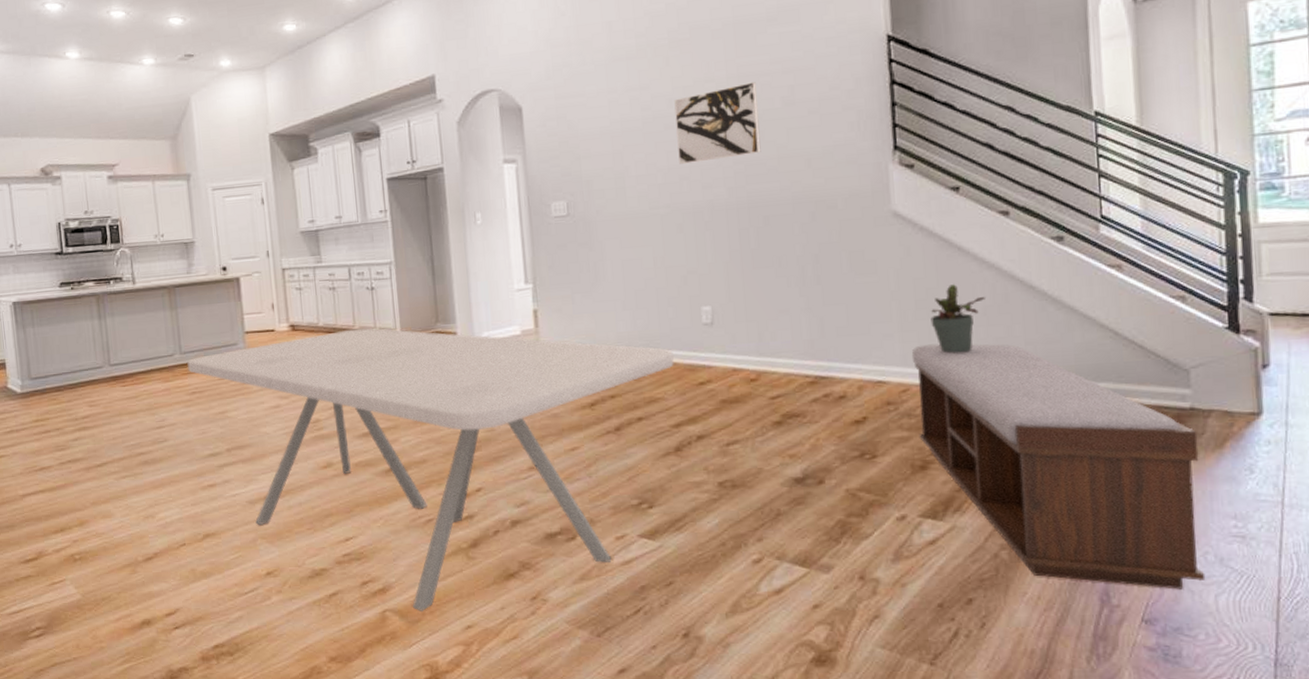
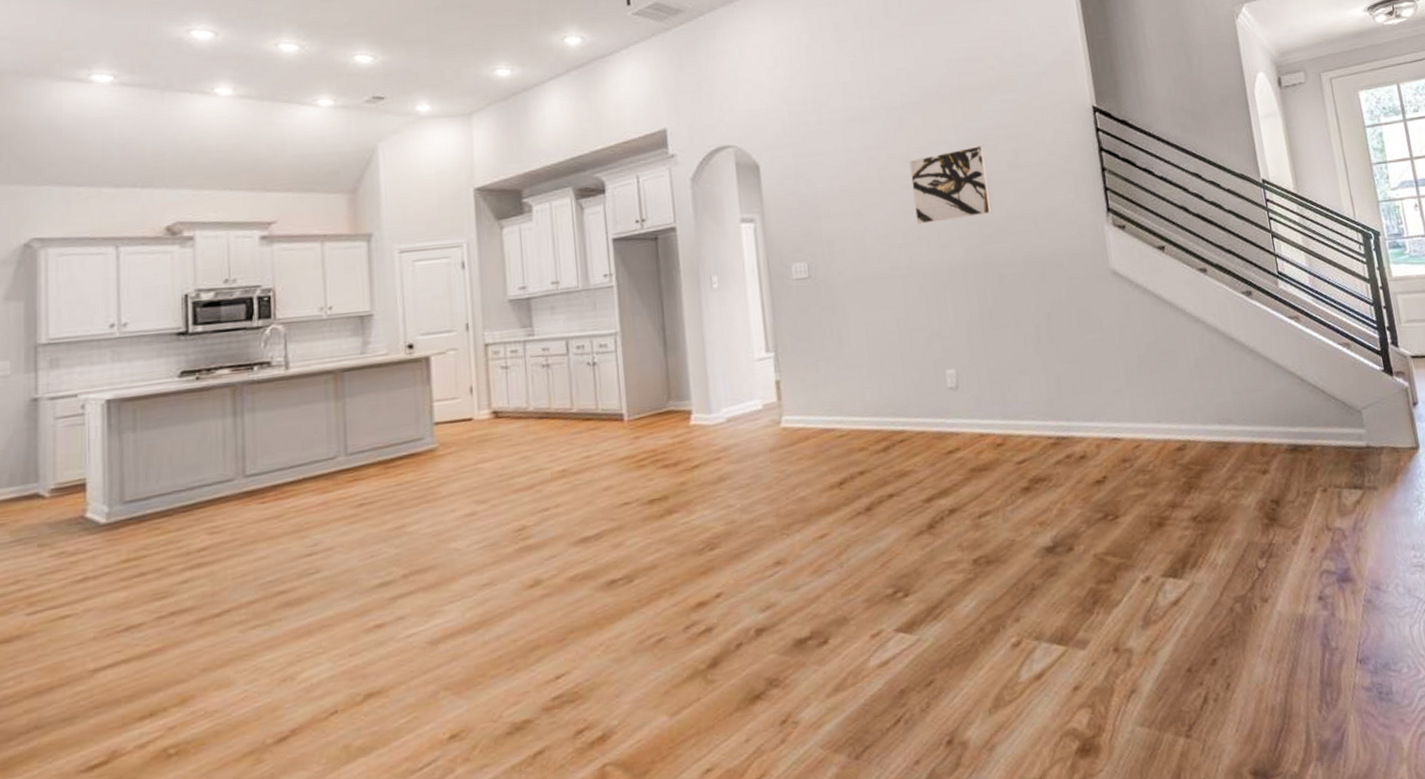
dining table: present [187,328,674,611] -> none [354,410,922,759]
bench: present [911,344,1206,589] -> none [1139,395,1400,627]
potted plant: present [930,284,985,353] -> none [1152,339,1196,406]

